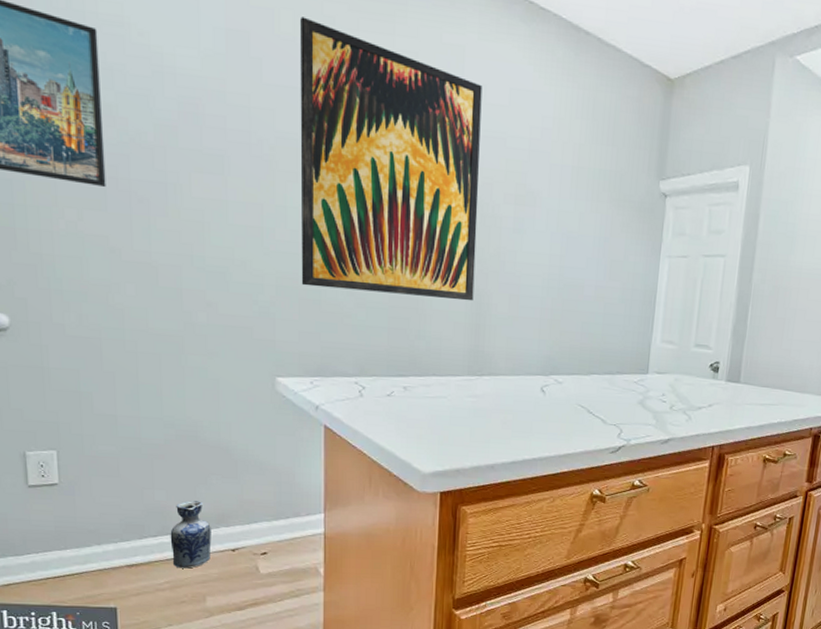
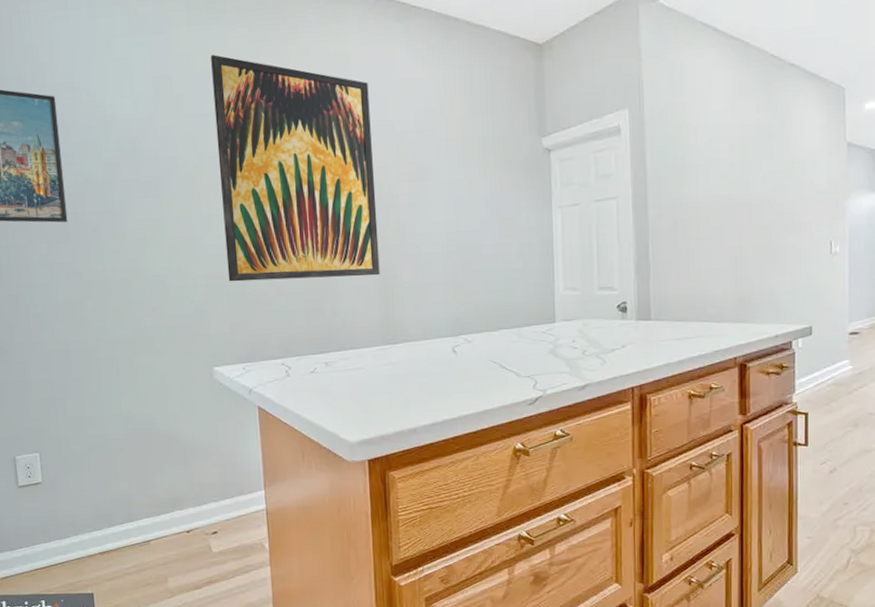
ceramic jug: present [170,501,212,569] -> none [134,488,169,552]

